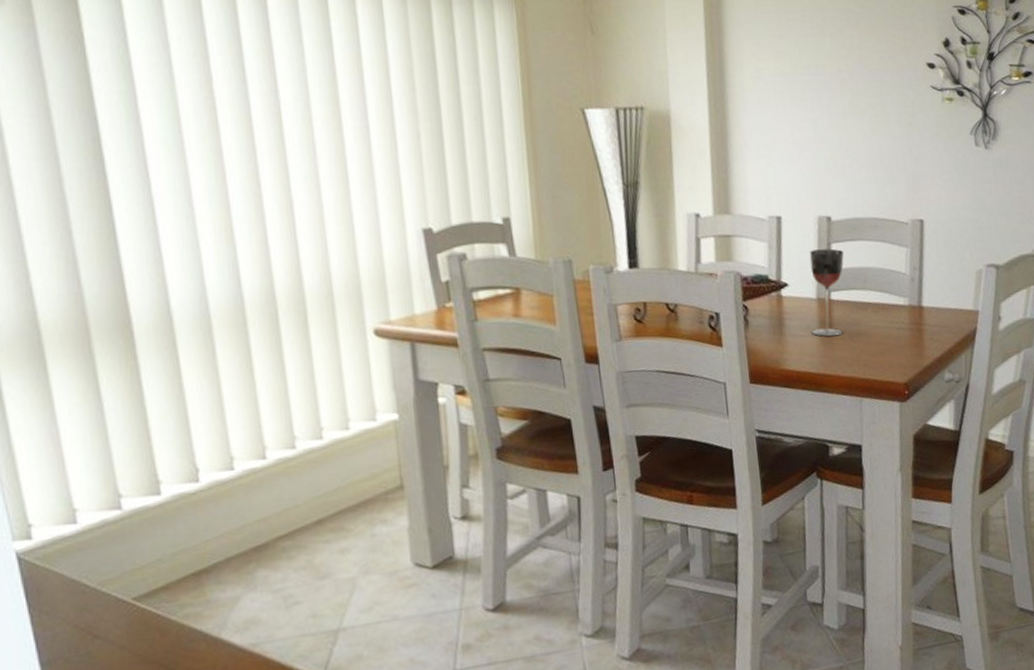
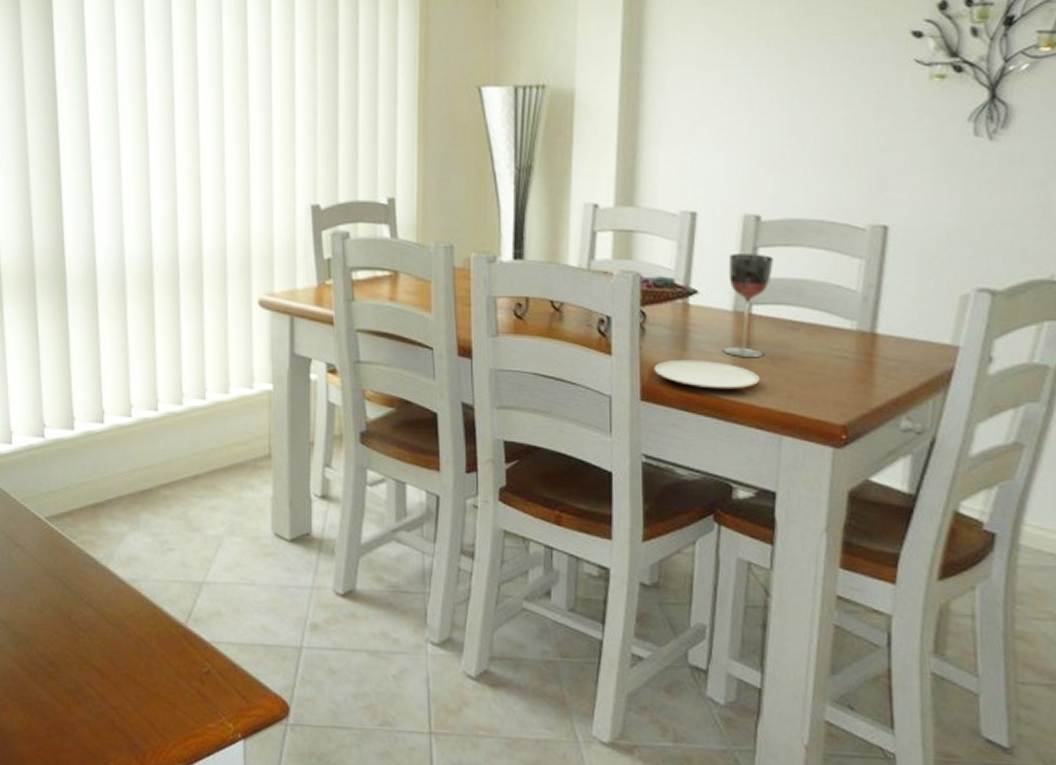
plate: none [758,342,842,367] -> present [654,359,761,390]

